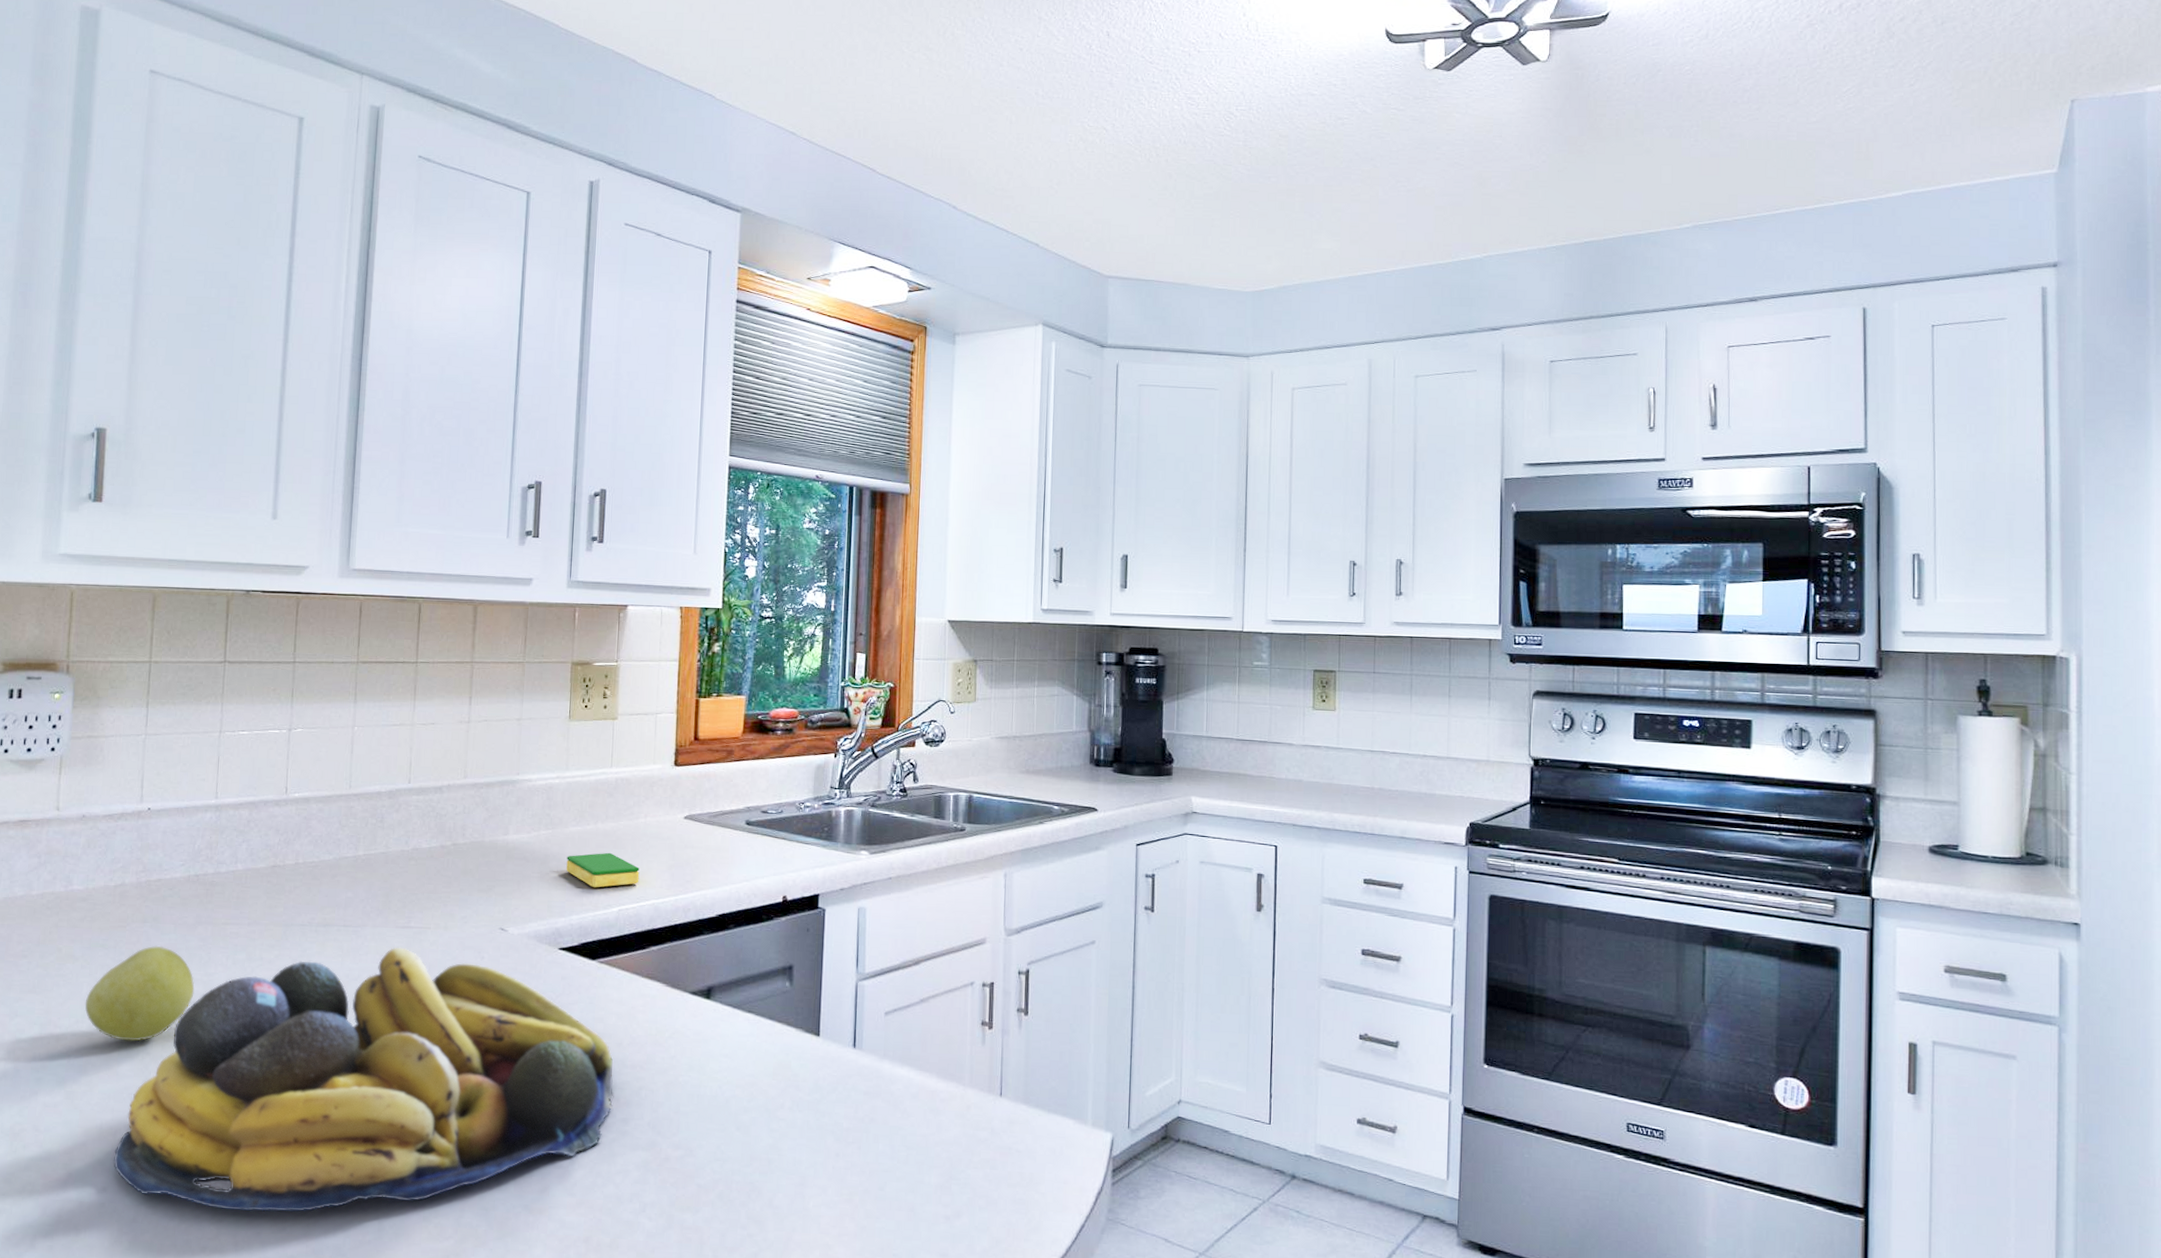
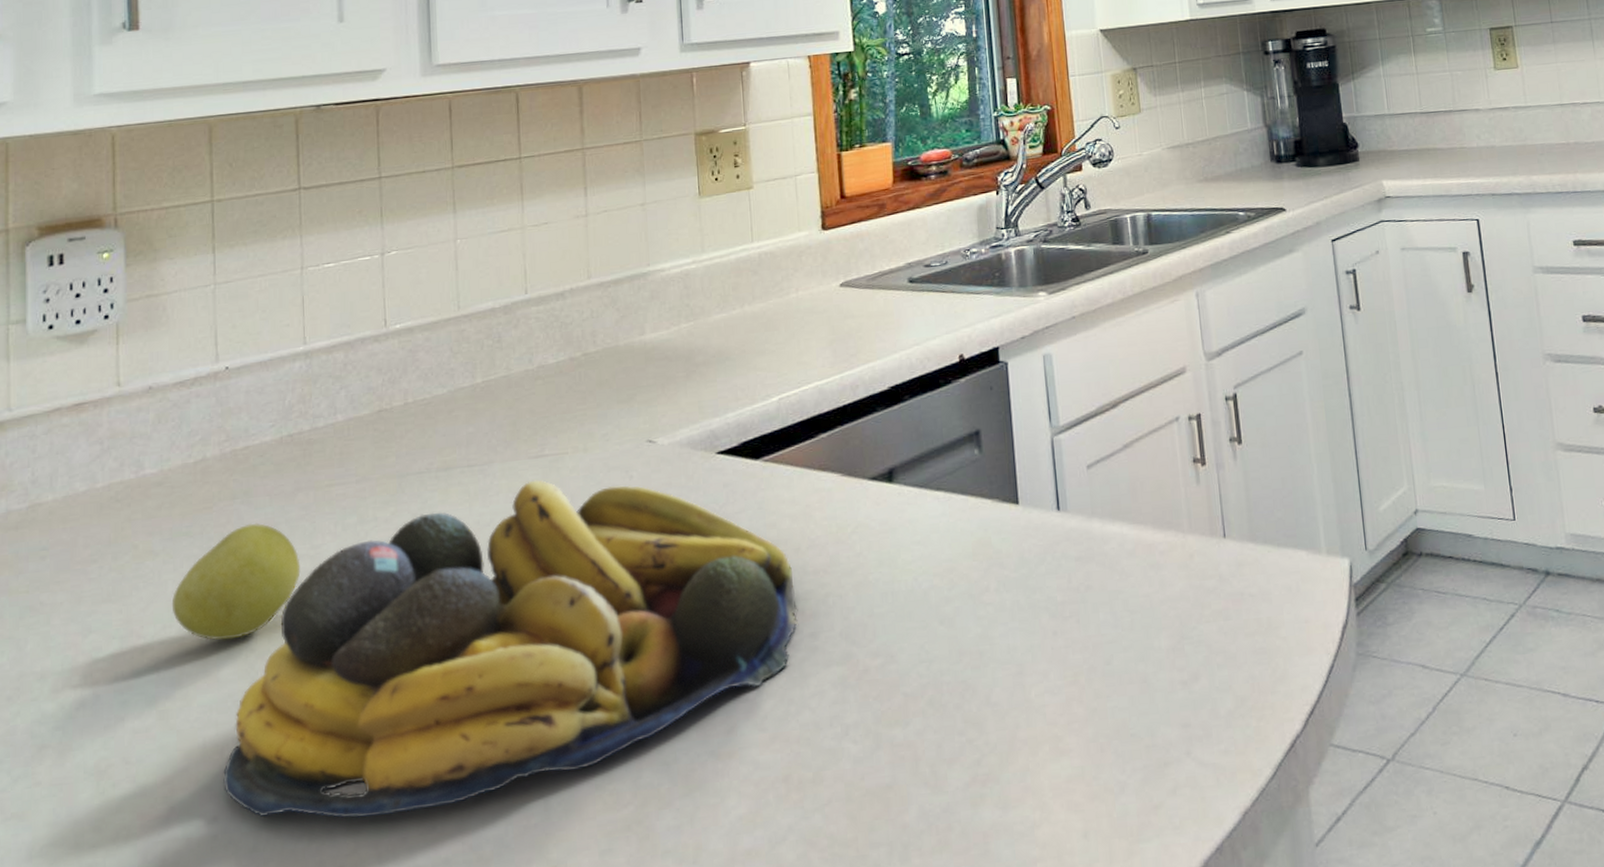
dish sponge: present [566,852,640,888] -> none [714,336,798,379]

